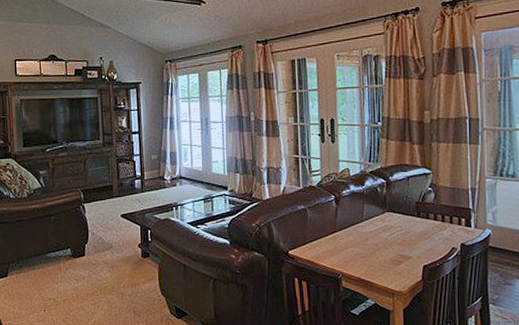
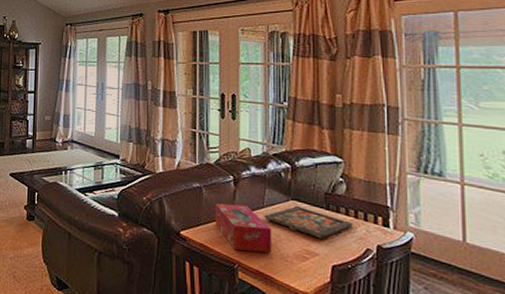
tissue box: none [319,221,371,262] -> present [215,203,272,253]
board game: none [364,216,440,244] -> present [264,205,353,239]

